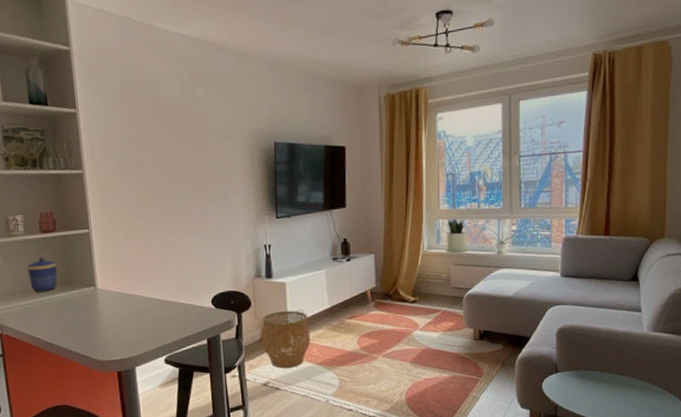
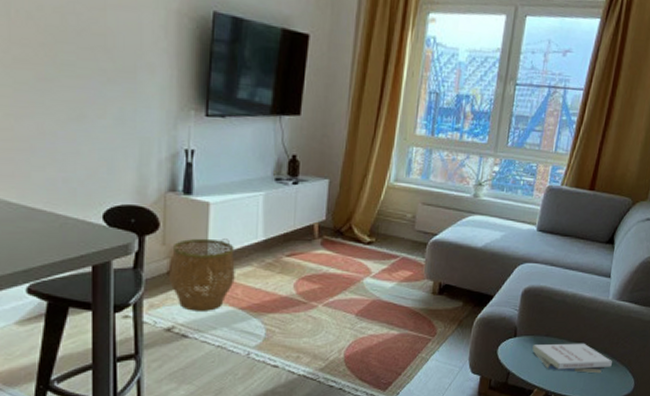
planter: present [445,219,469,254] -> none [415,148,444,191]
books: none [575,374,659,403] -> present [532,343,612,374]

